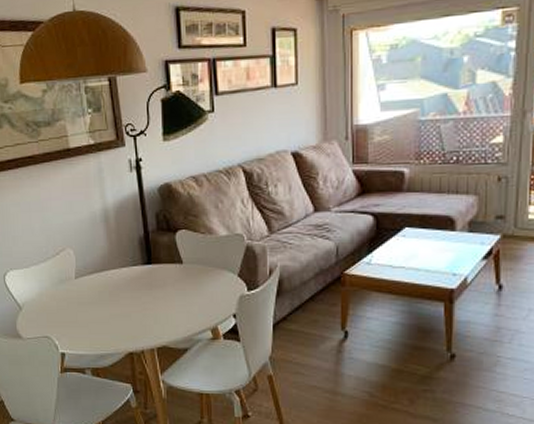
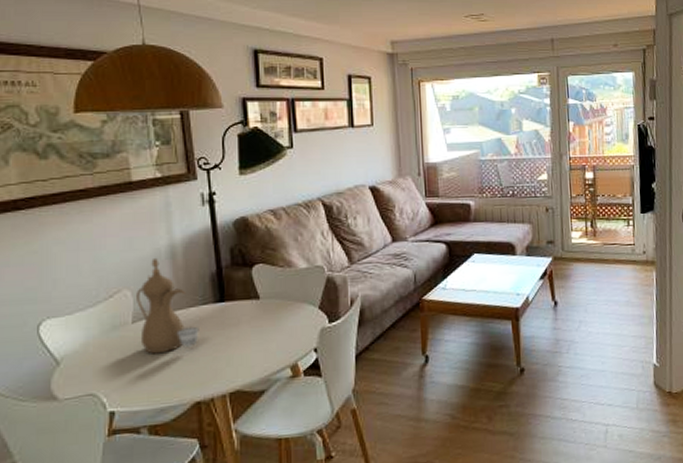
teapot: none [78,220,130,307] -> present [136,257,199,354]

